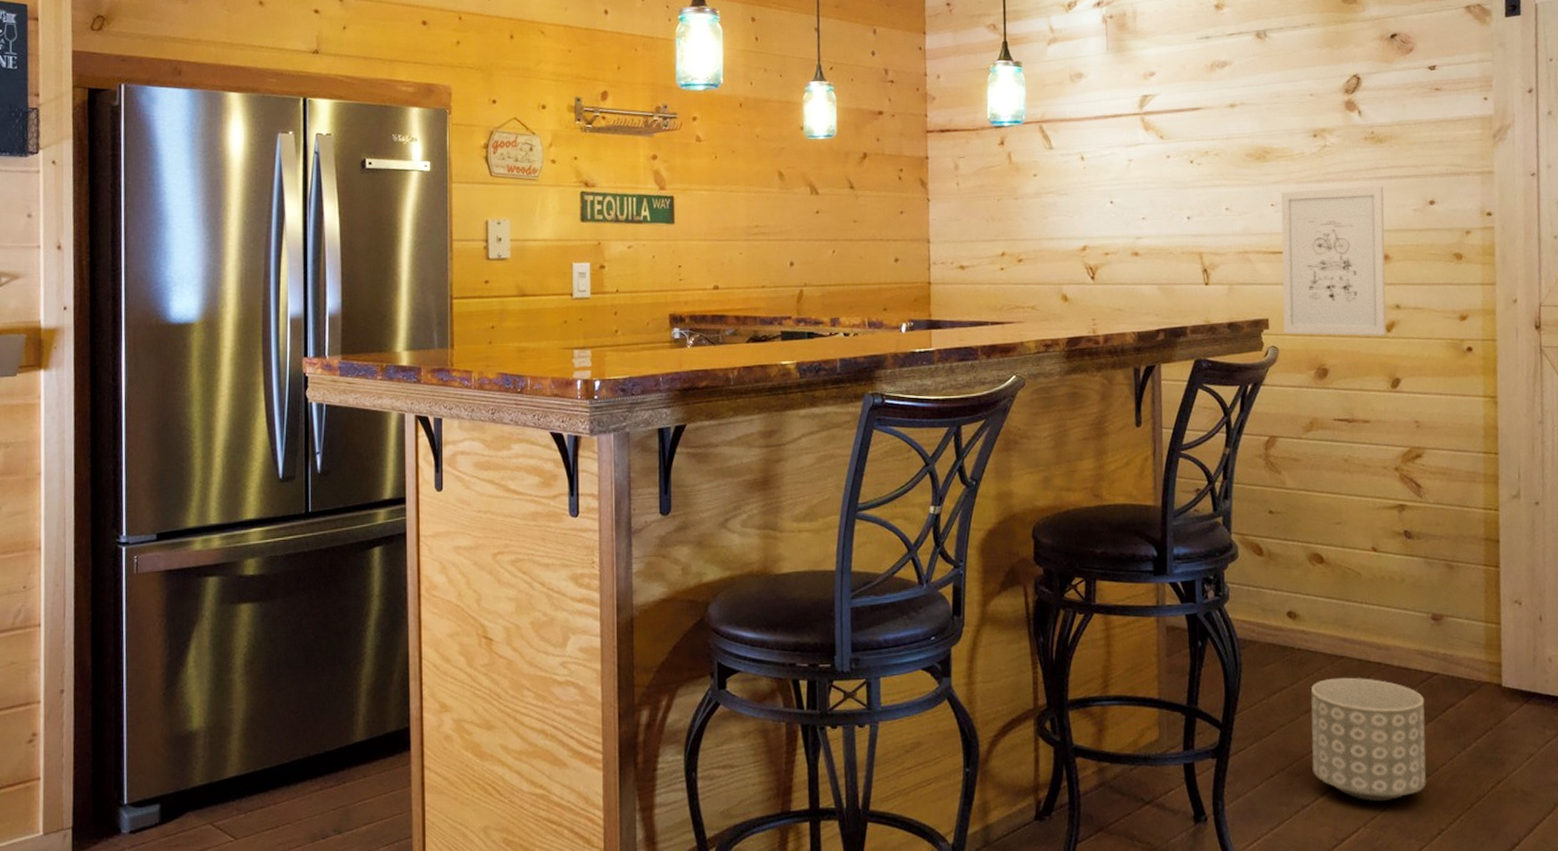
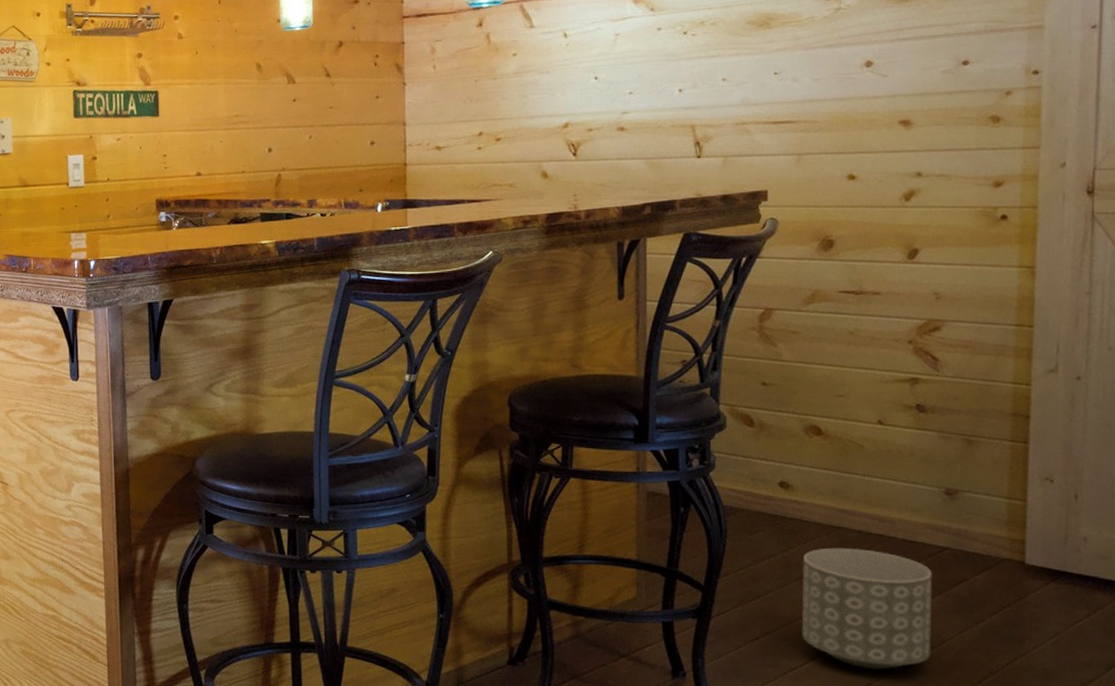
wall art: present [1280,186,1387,336] -> none [784,48,908,206]

